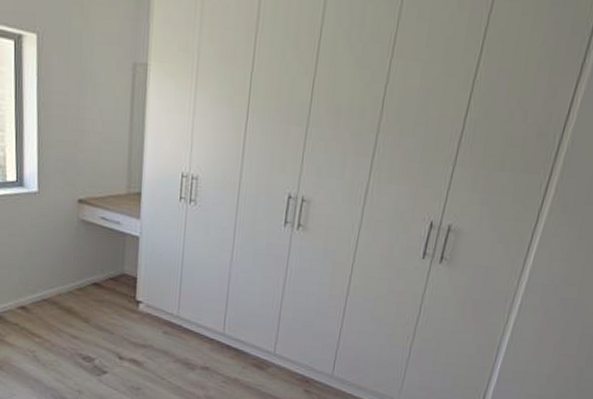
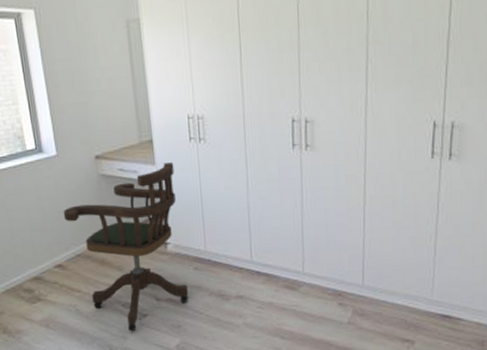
office chair: none [35,218,159,387] -> present [63,162,189,332]

